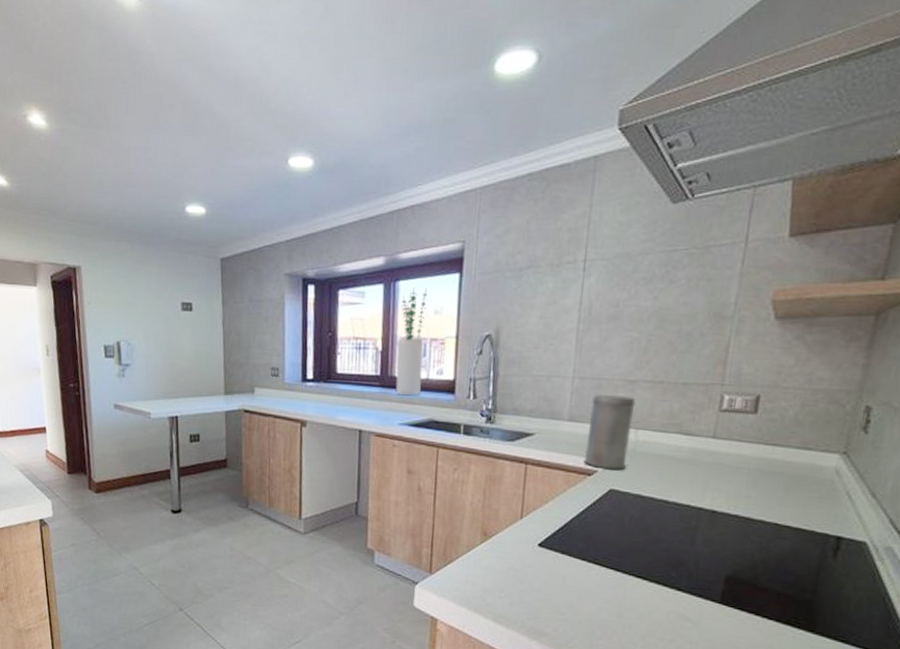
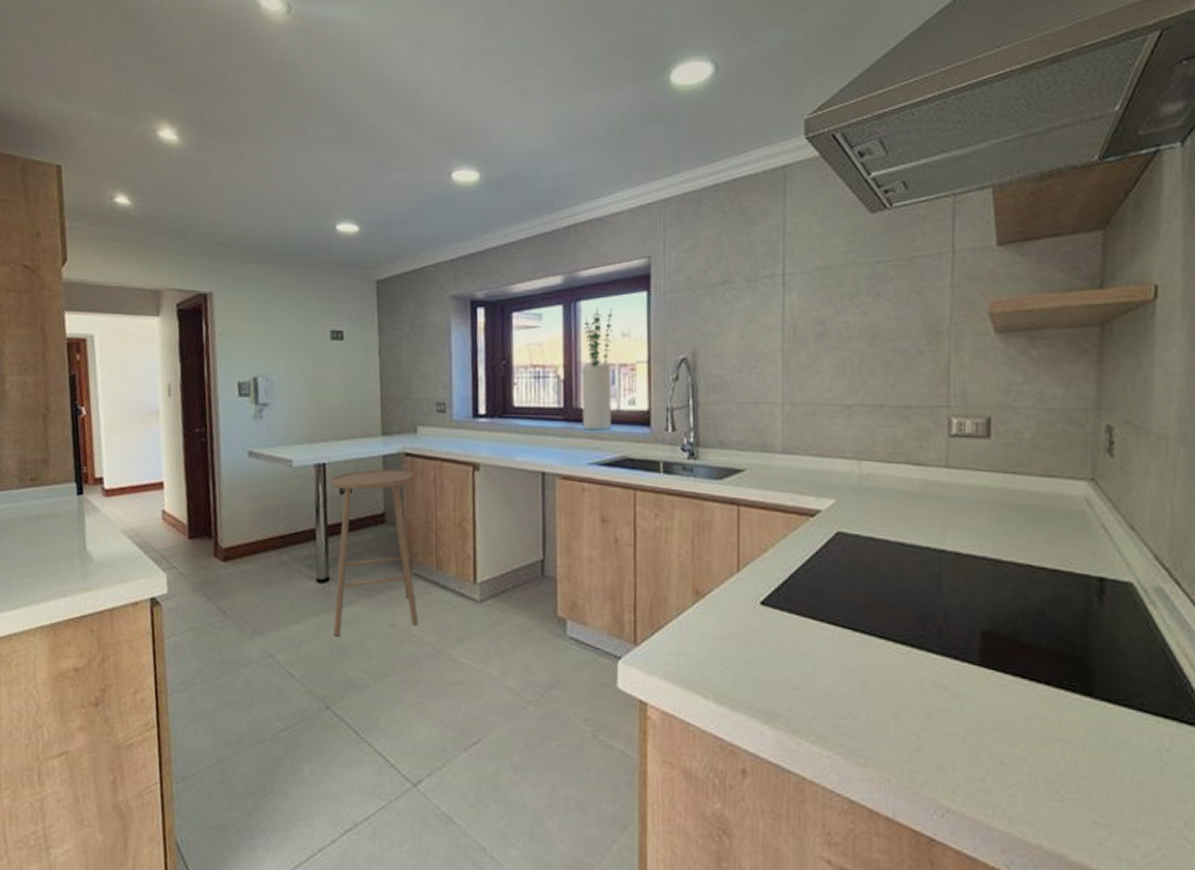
stool: none [181,422,254,556] -> present [329,469,419,637]
canister: present [583,394,636,470] -> none [803,422,855,509]

